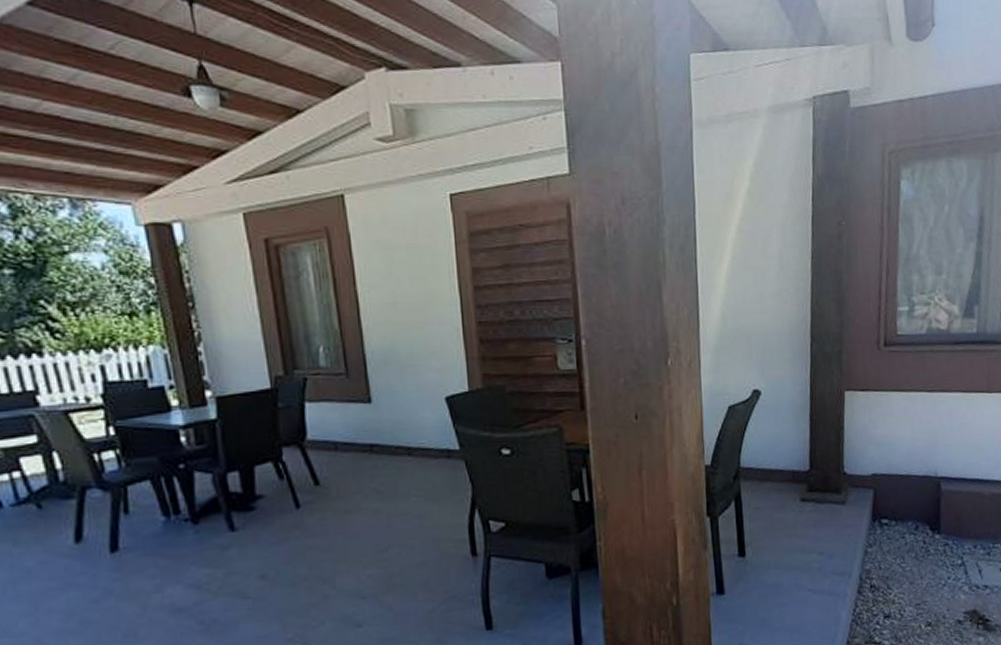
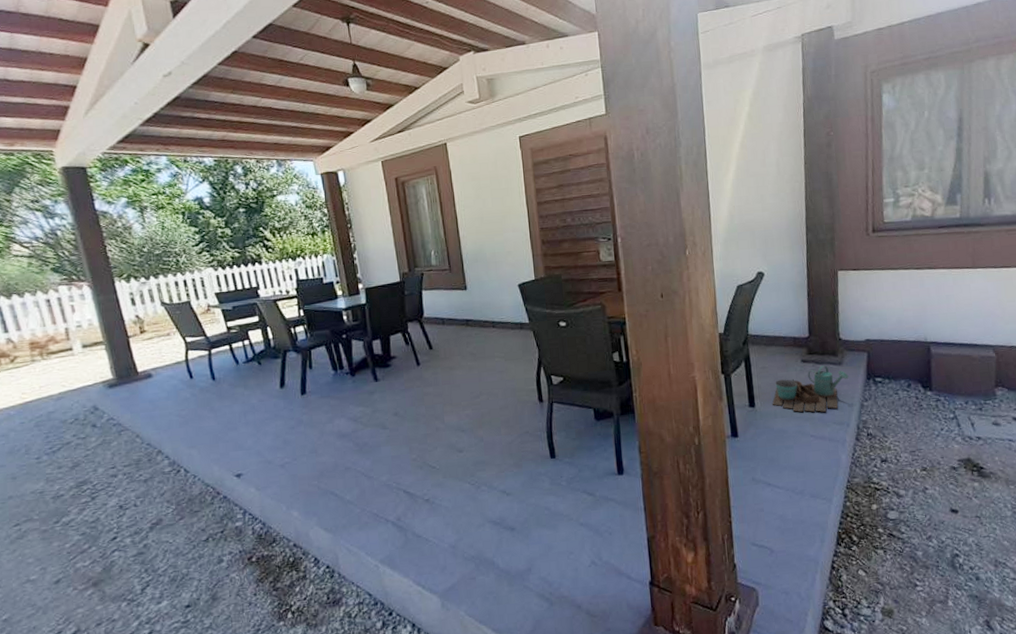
watering can: none [765,505,853,563] -> present [772,365,849,413]

